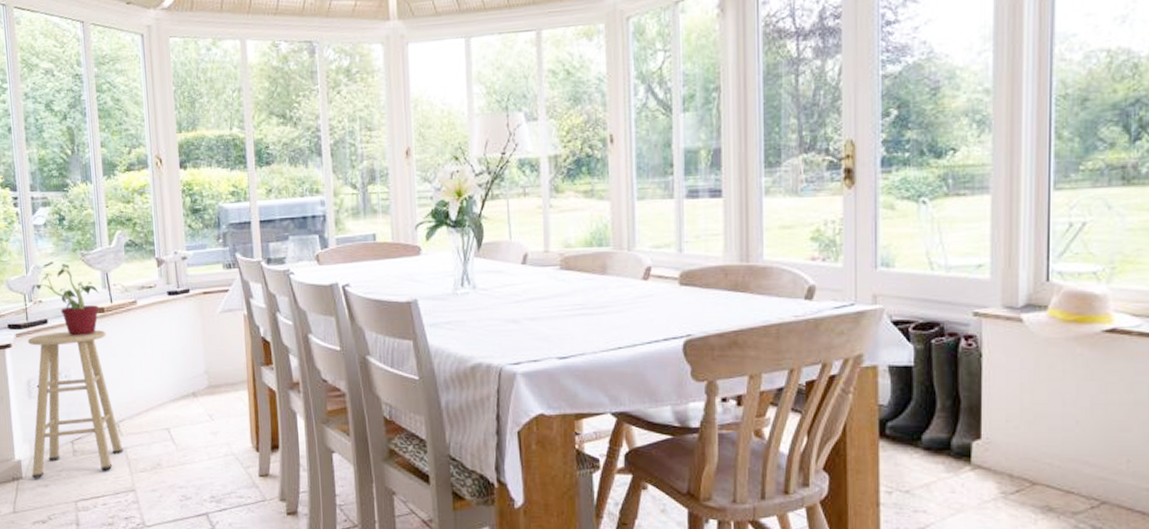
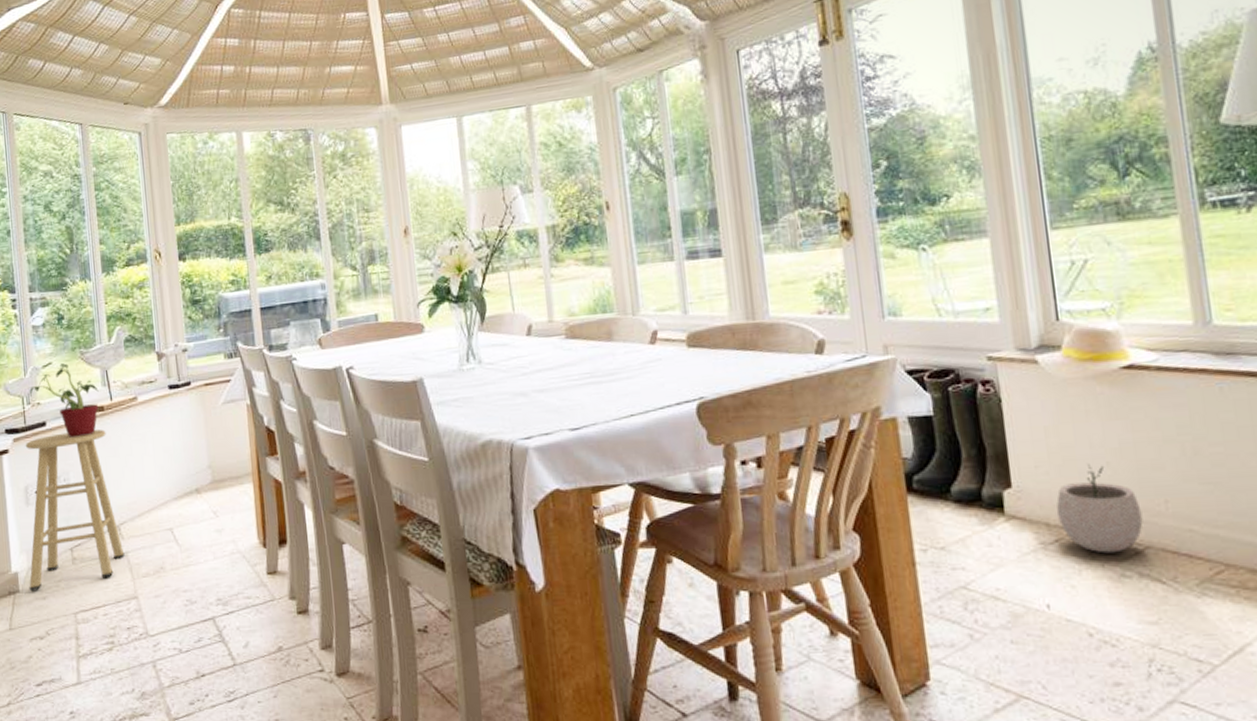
plant pot: none [1021,421,1103,506] -> present [1056,464,1143,554]

